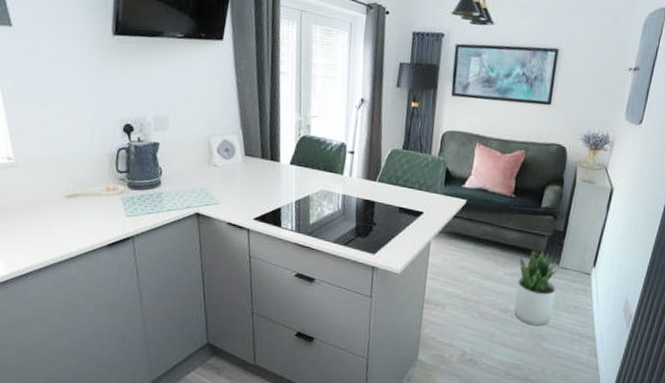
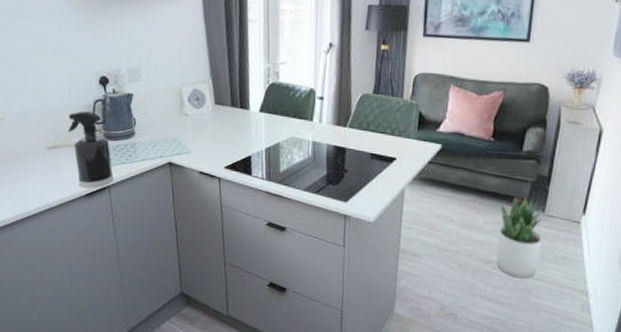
spray bottle: none [88,159,139,239] -> present [67,111,115,189]

